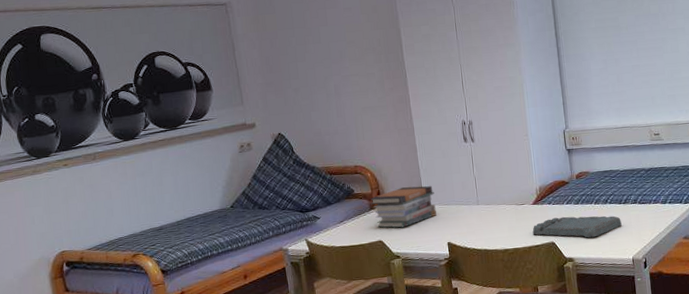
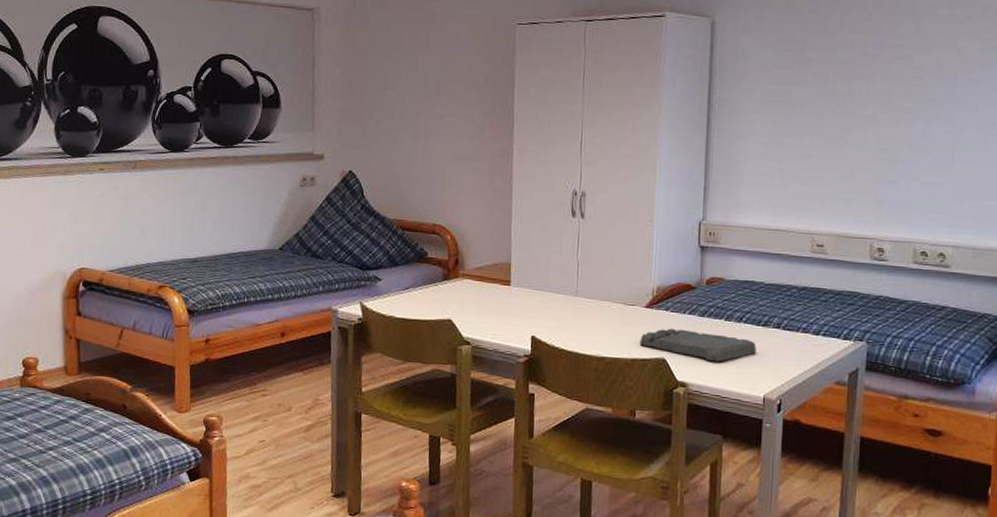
book stack: present [369,186,437,228] -> none [444,259,525,309]

